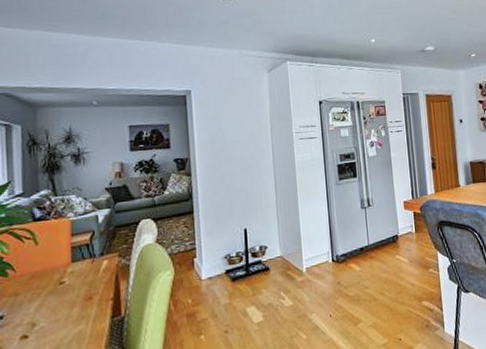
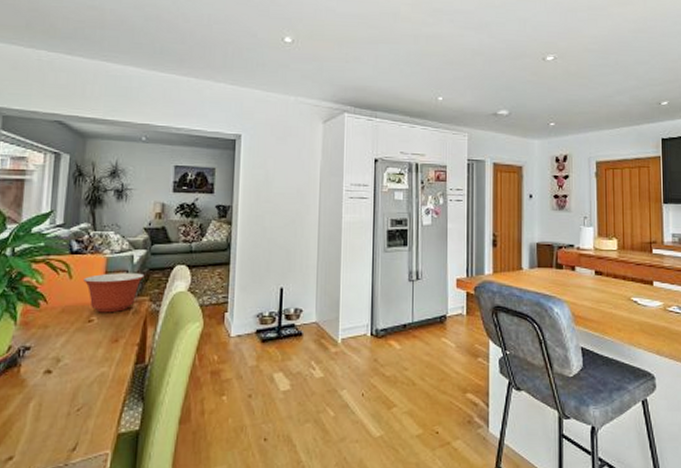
mixing bowl: none [50,231,111,274] -> present [83,273,145,313]

